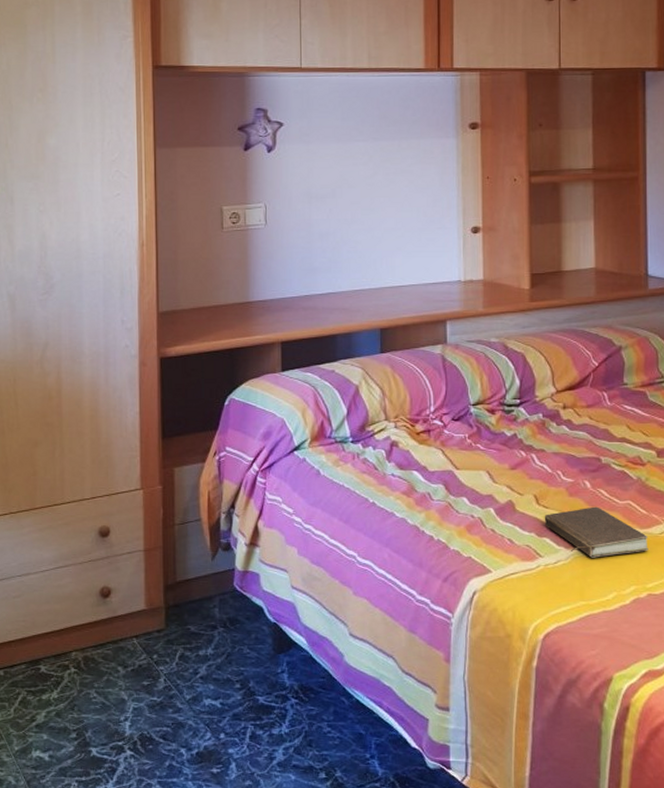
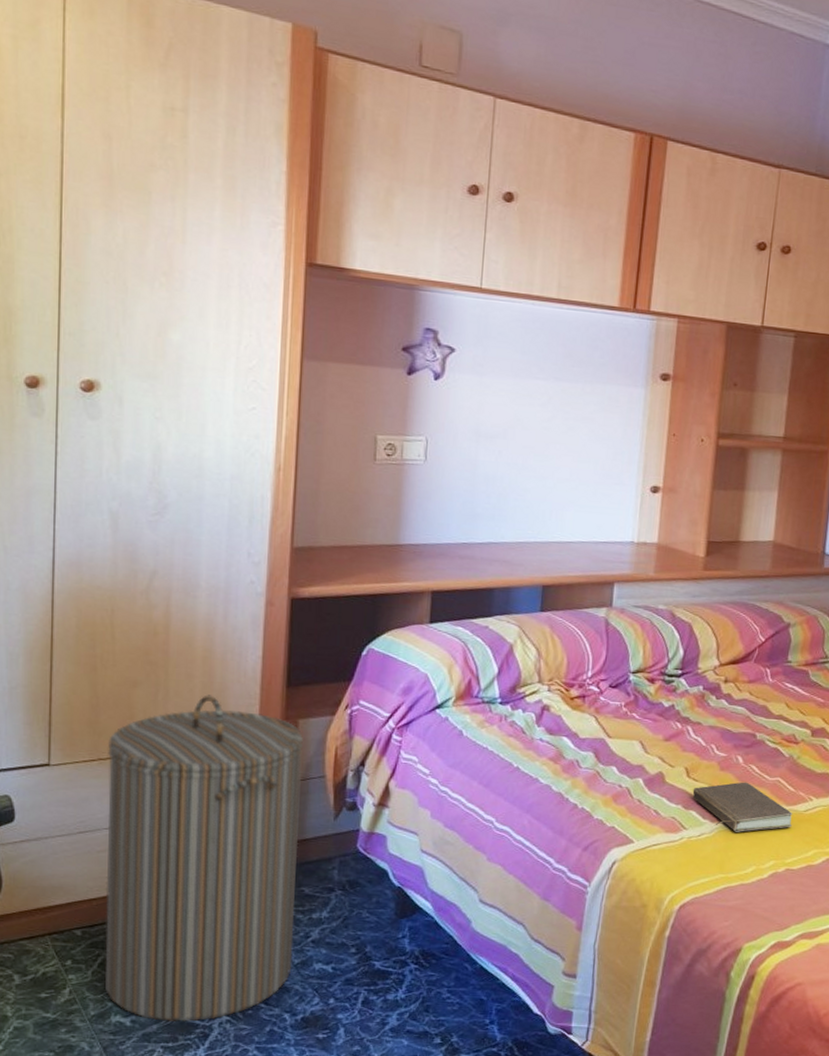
laundry hamper: none [17,450,185,757] -> present [104,695,303,1022]

